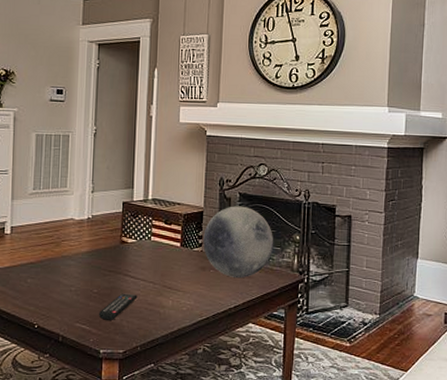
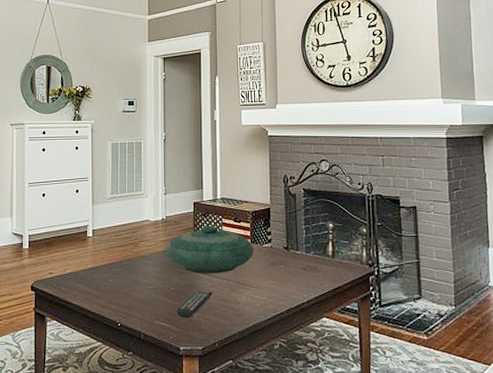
decorative bowl: none [90,226,184,276] -> present [166,225,255,273]
decorative orb: present [203,206,274,279] -> none [272,201,341,273]

